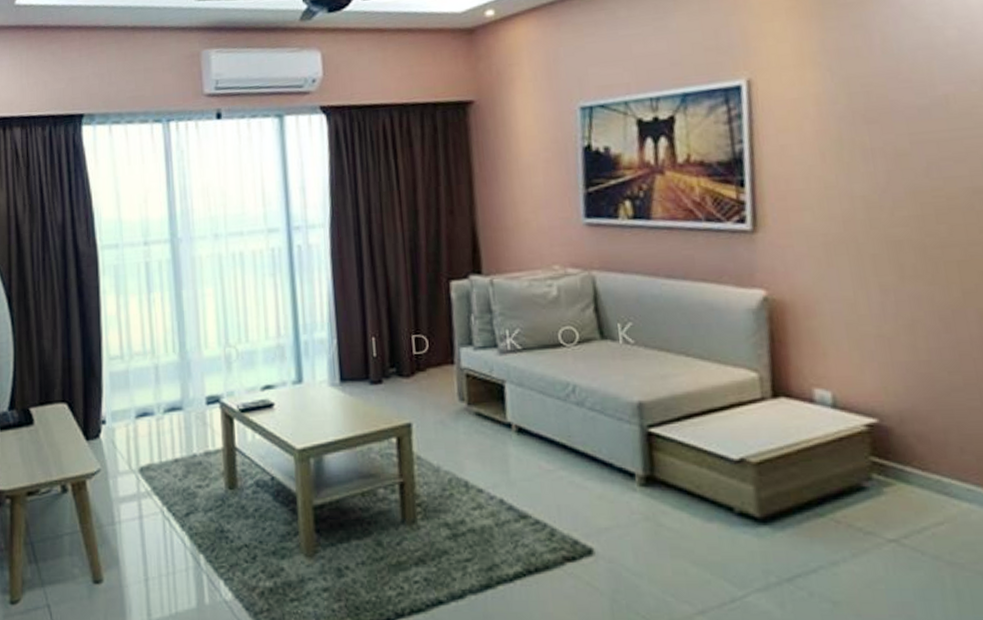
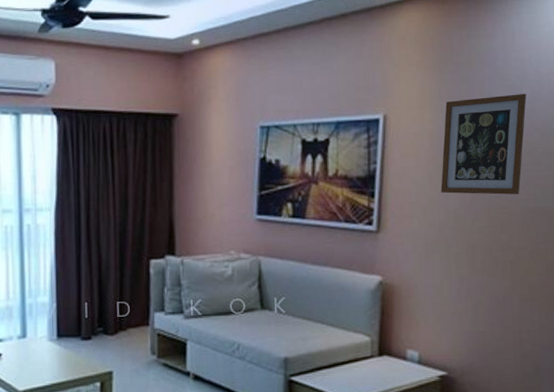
wall art: none [833,36,960,176] -> present [441,94,527,195]

